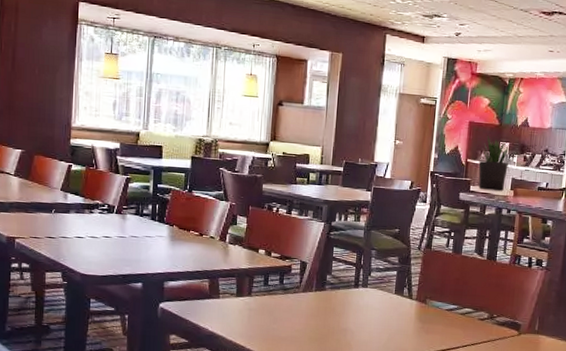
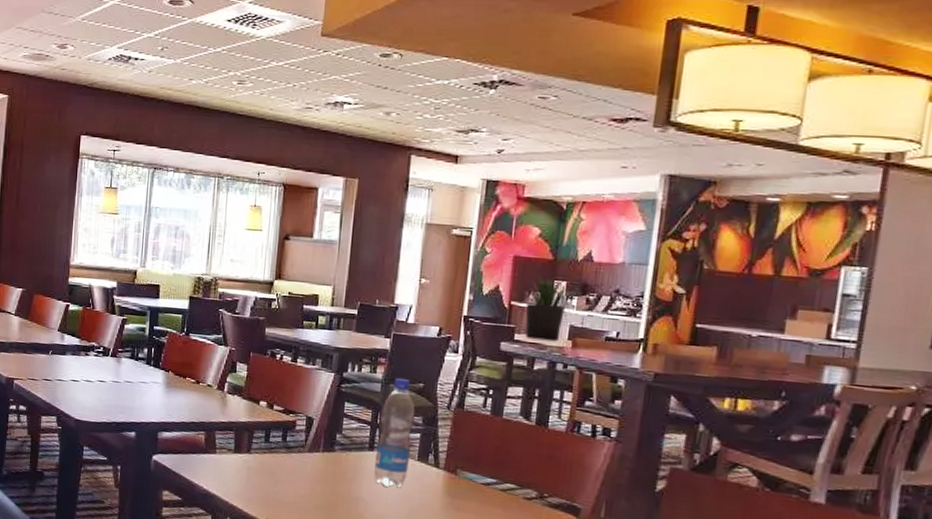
bottle: none [359,224,392,318] -> present [374,377,415,488]

